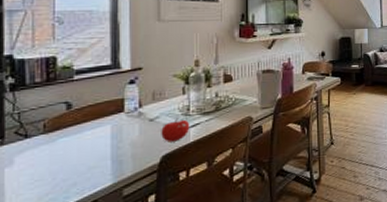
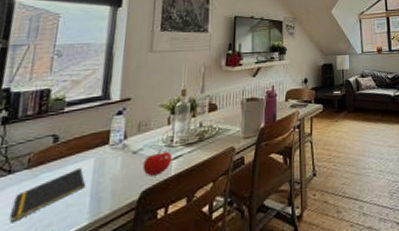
notepad: none [32,133,106,183] -> present [9,167,86,224]

